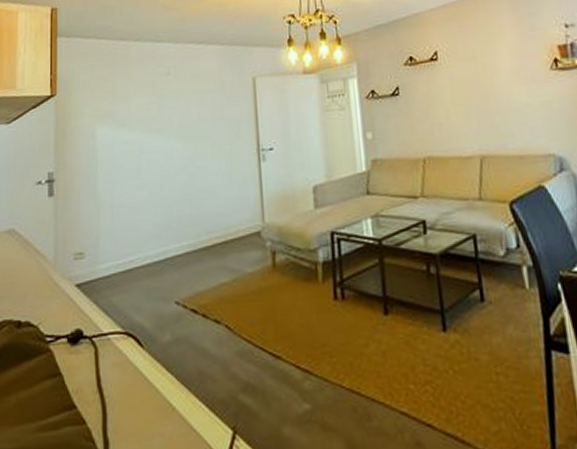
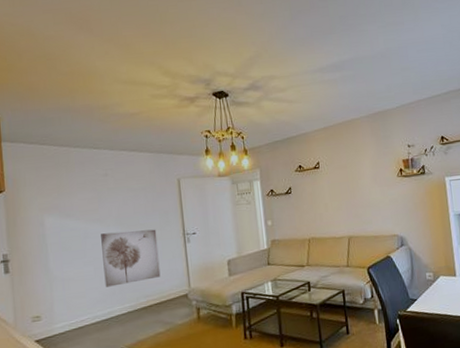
wall art: none [158,143,228,218] -> present [101,229,161,287]

